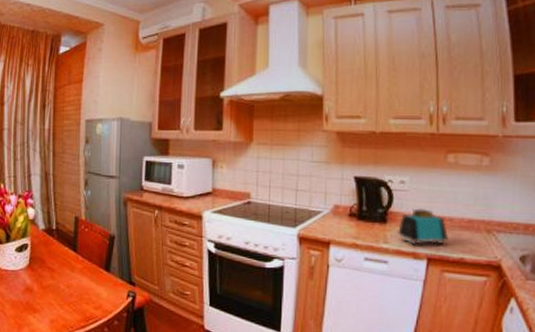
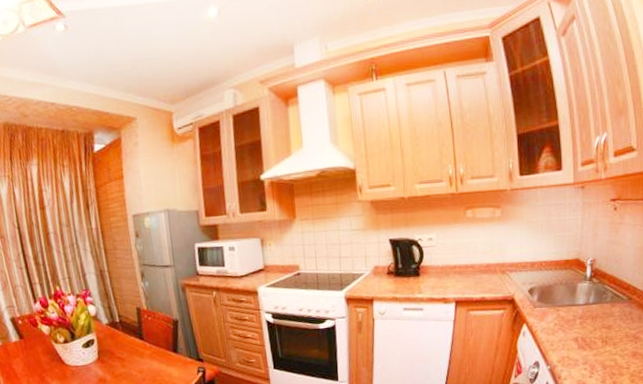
toaster: present [398,208,448,245] -> none [429,260,471,292]

